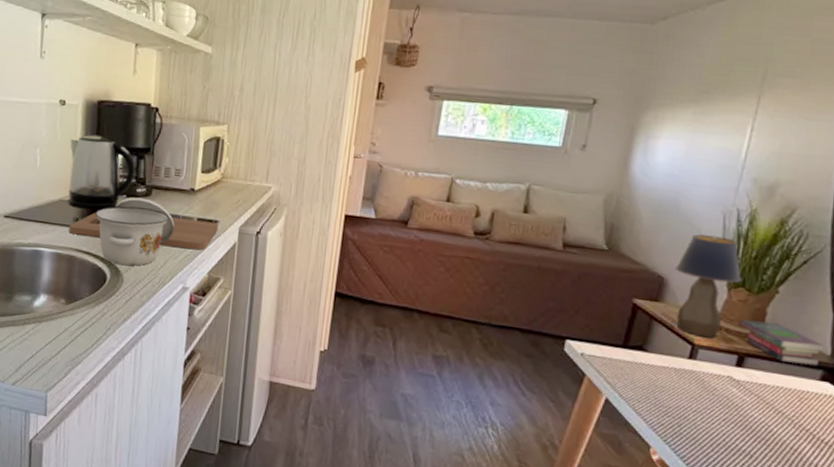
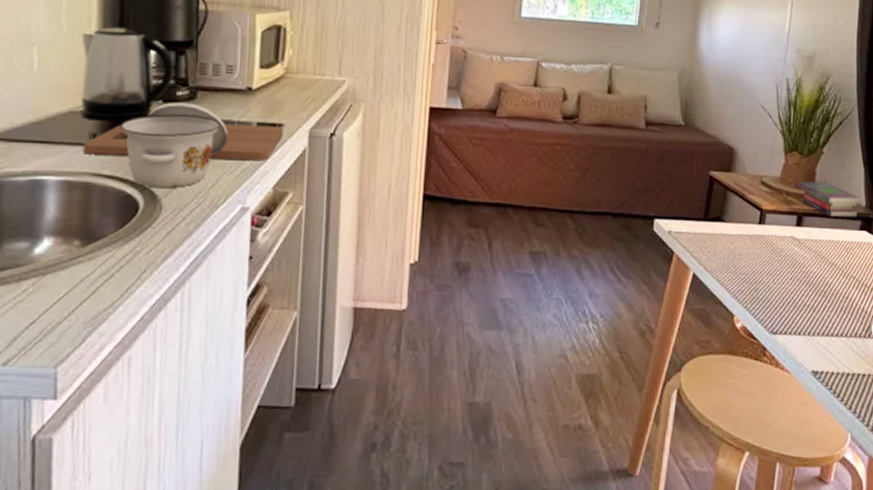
table lamp: present [671,234,742,338] -> none [742,104,795,202]

